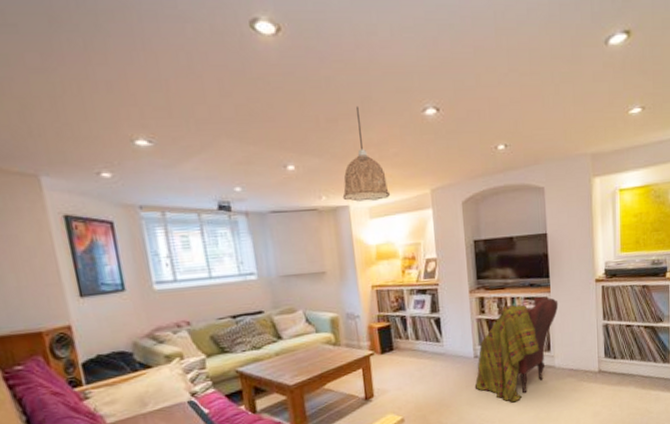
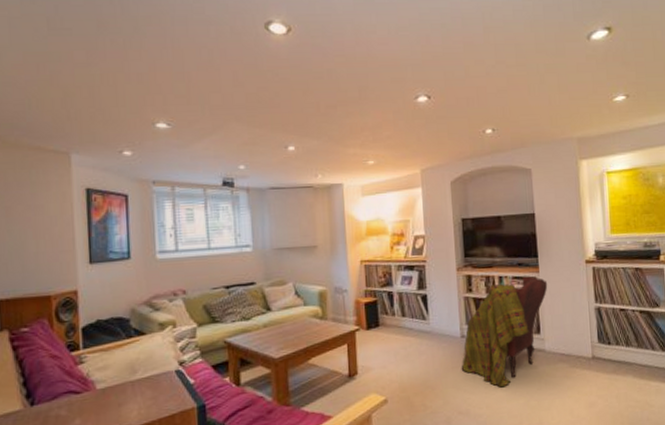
pendant lamp: present [342,105,391,202] -> none [337,94,383,180]

